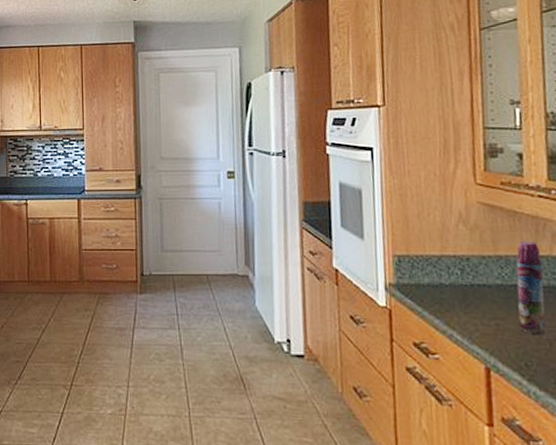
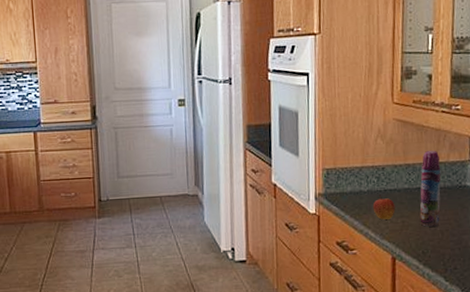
fruit: none [457,290,486,322] -> present [372,195,395,221]

